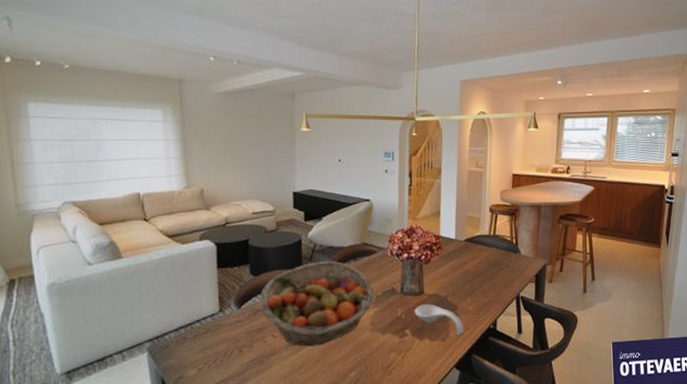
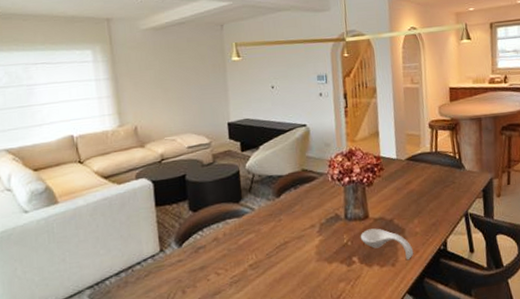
fruit basket: present [260,261,375,347] -> none [201,190,319,283]

